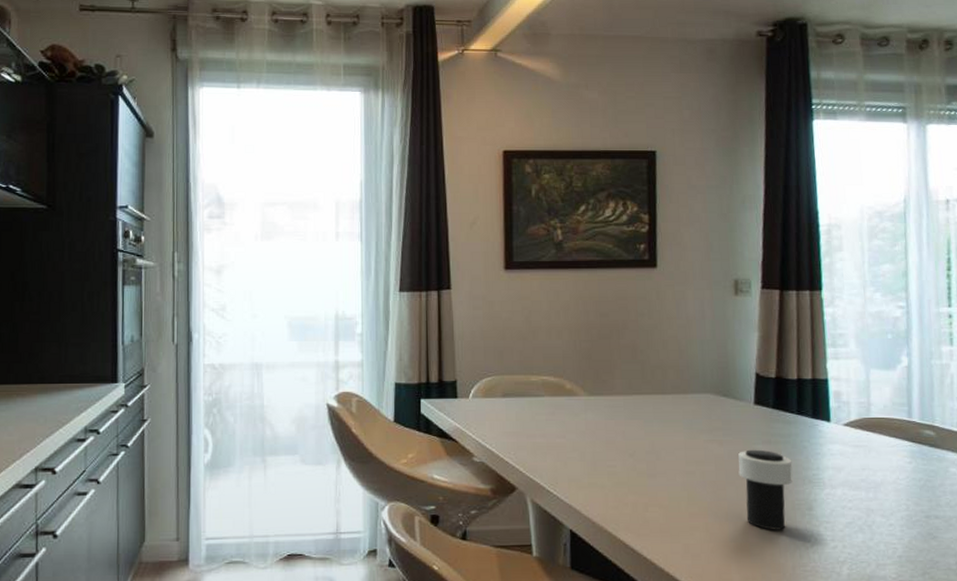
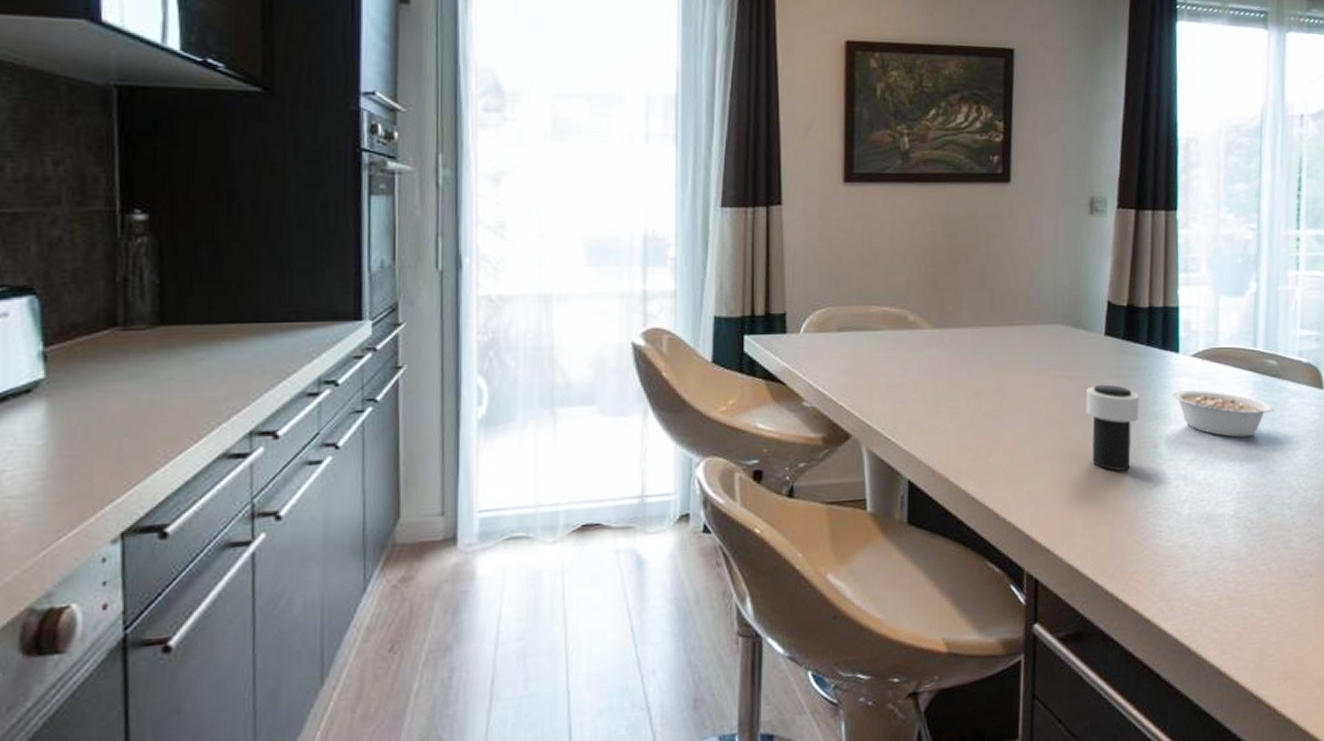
legume: none [825,457,934,504] -> present [1172,390,1274,438]

